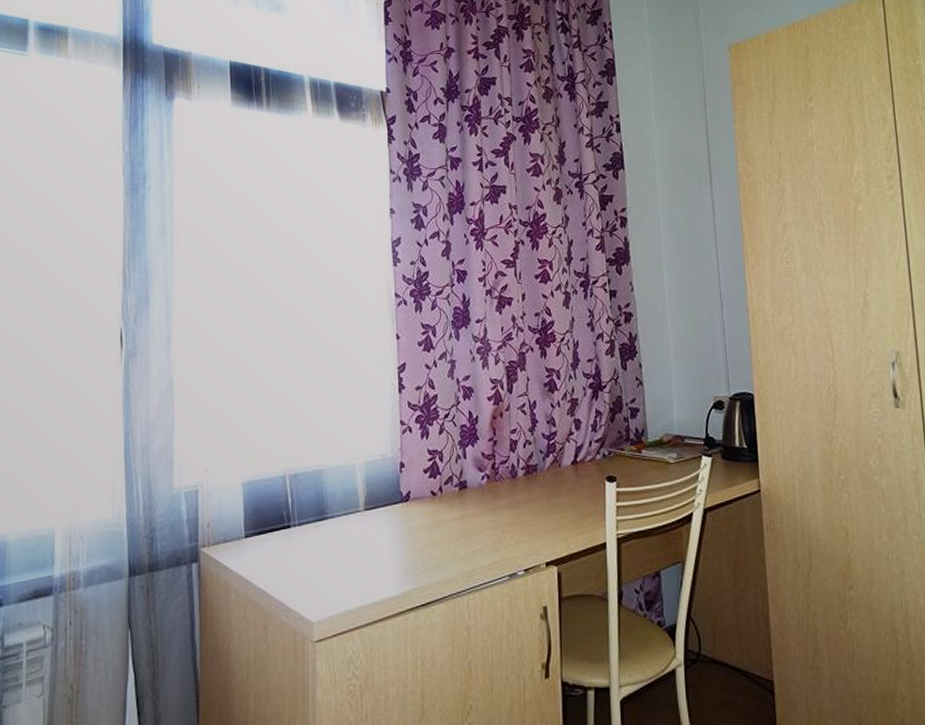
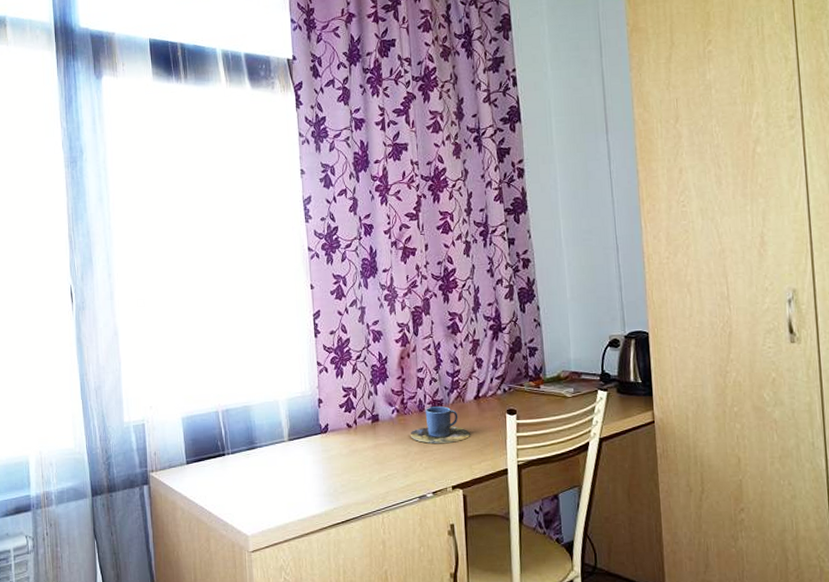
cup: none [501,472,566,515] -> present [410,406,470,444]

